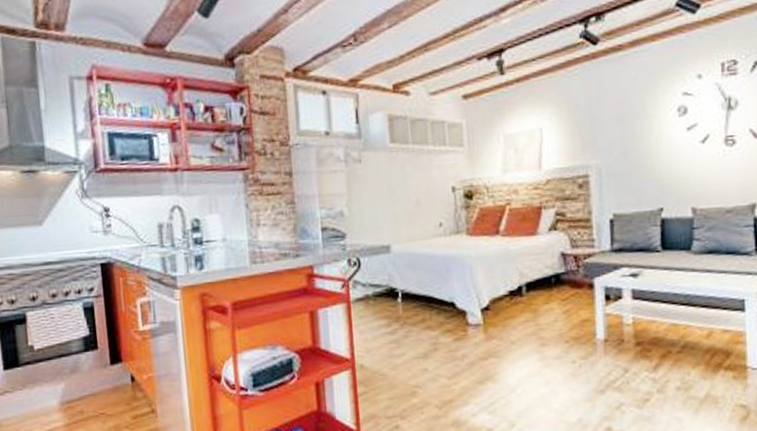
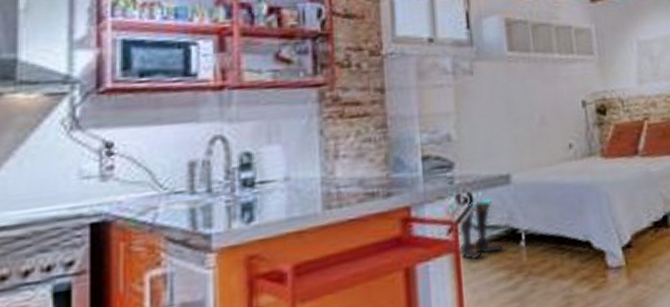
boots: none [351,263,384,310] -> present [460,198,503,260]

